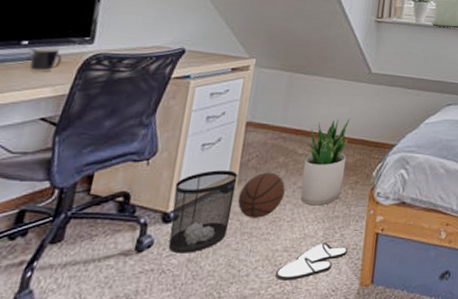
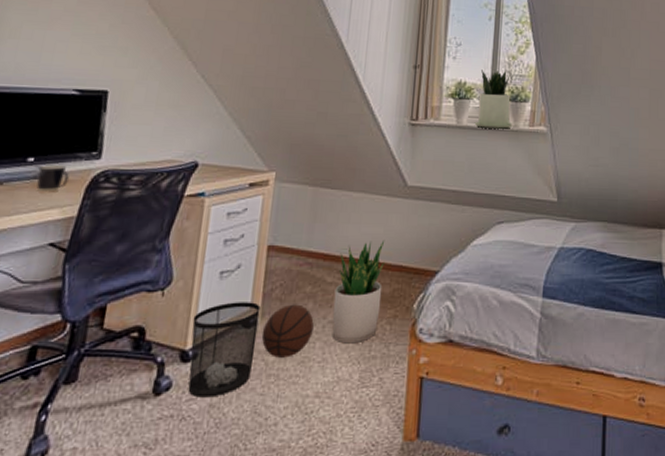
slippers: present [275,242,348,281] -> none [306,387,388,432]

